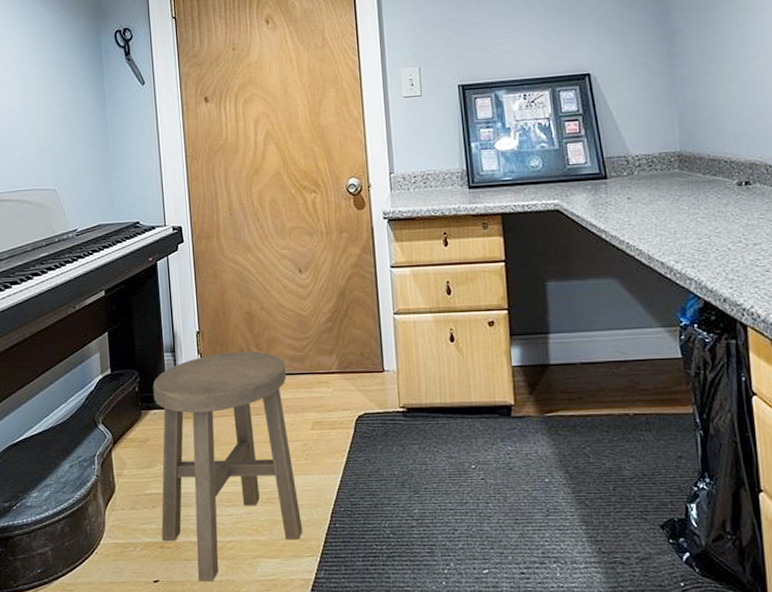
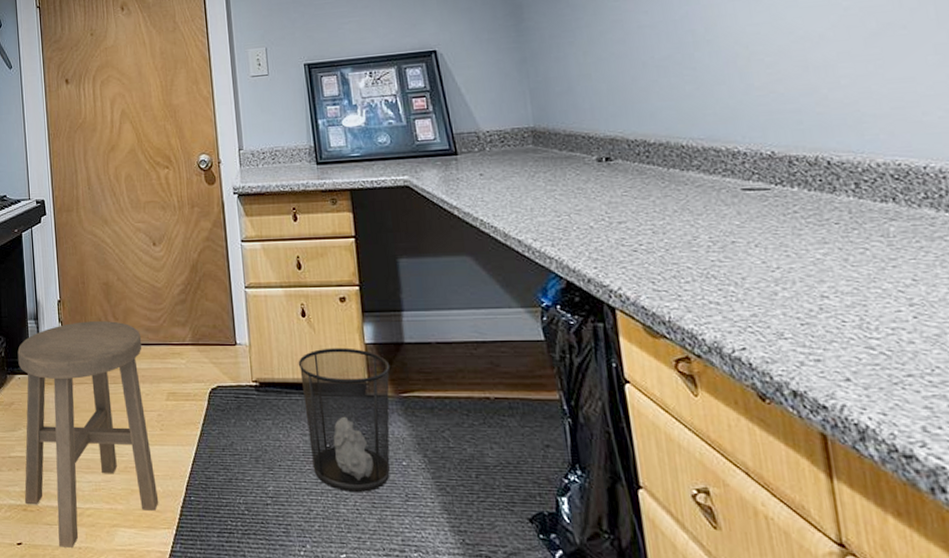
waste bin: none [445,371,536,510] -> present [298,348,390,492]

